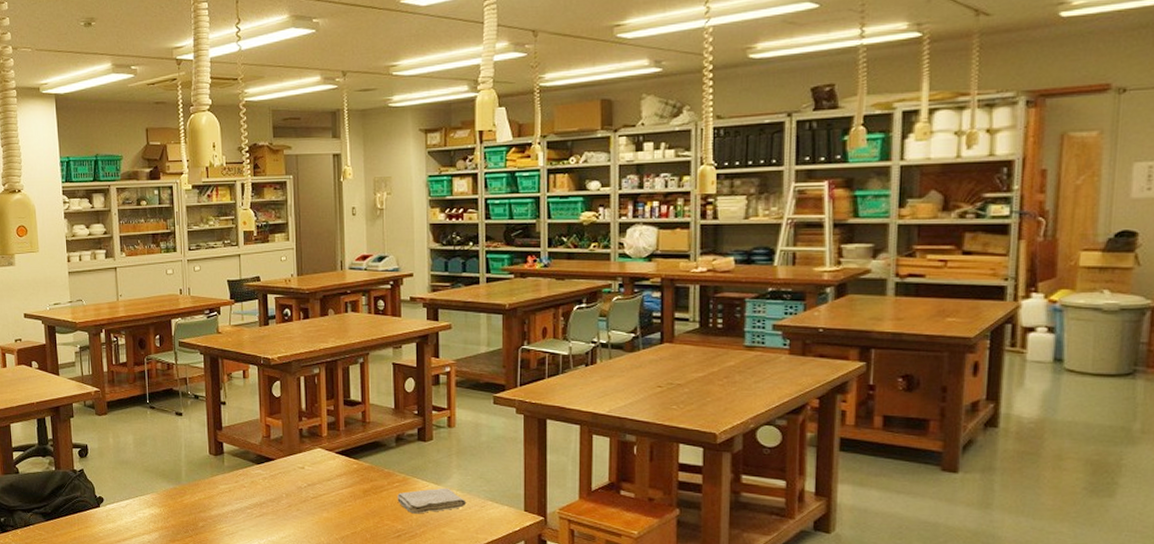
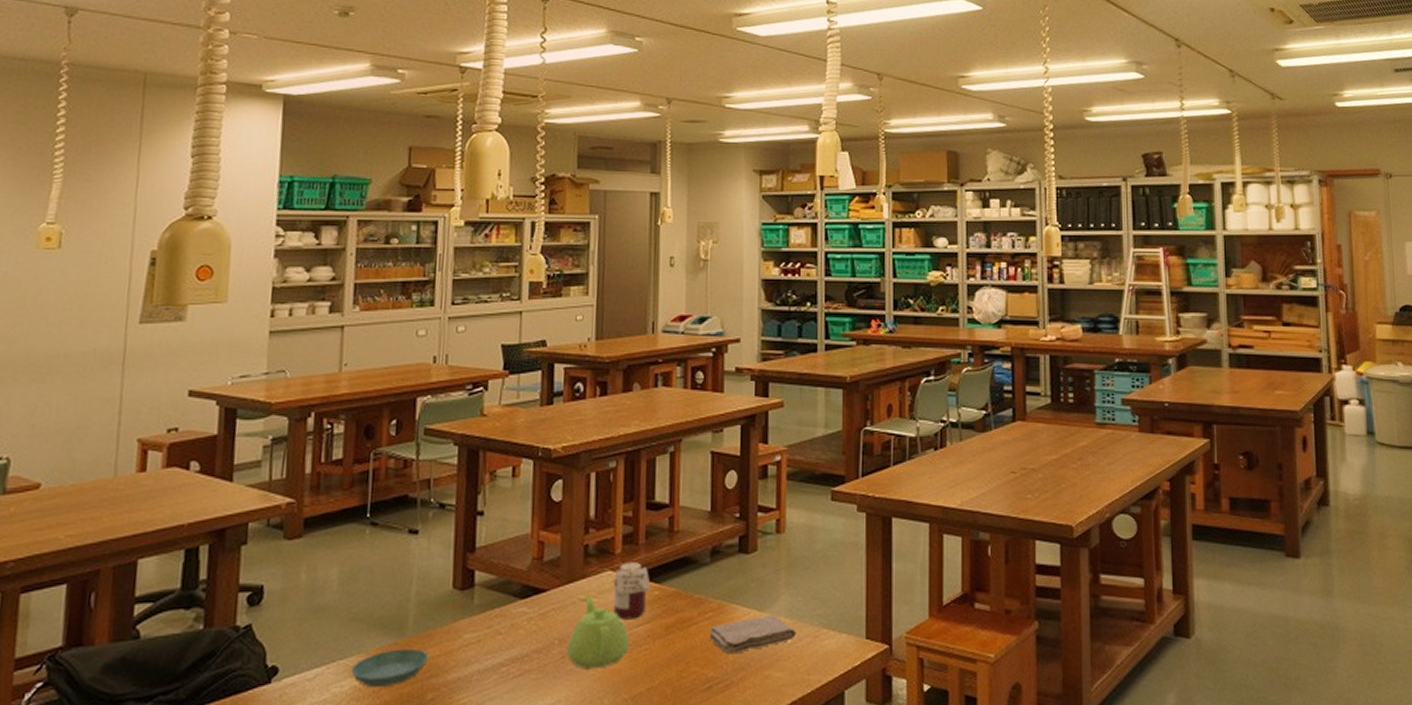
saucer: none [148,492,198,516] -> present [351,648,429,688]
teapot: none [292,466,337,516] -> present [567,597,630,670]
jar: none [323,443,351,484] -> present [613,562,651,620]

